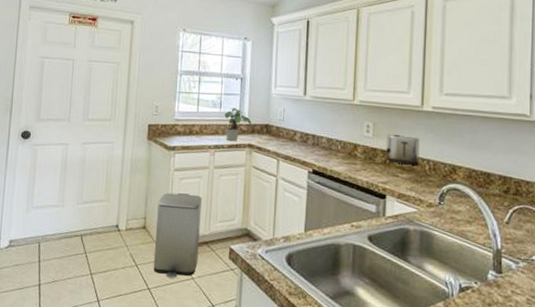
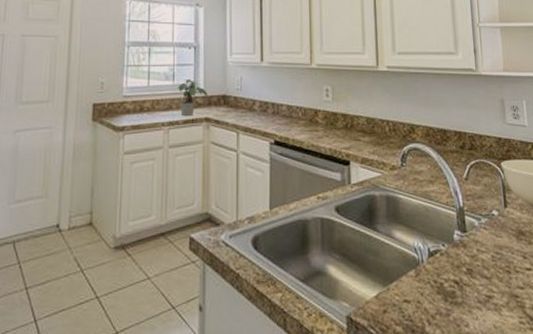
pedal bin: present [153,192,202,278] -> none [102,179,156,281]
toaster: present [386,133,420,165] -> none [346,96,379,127]

